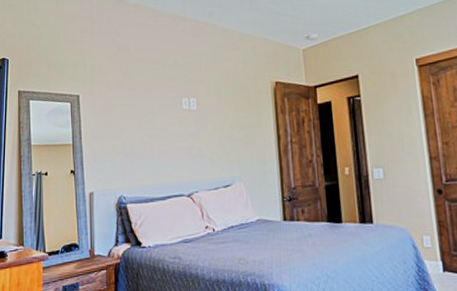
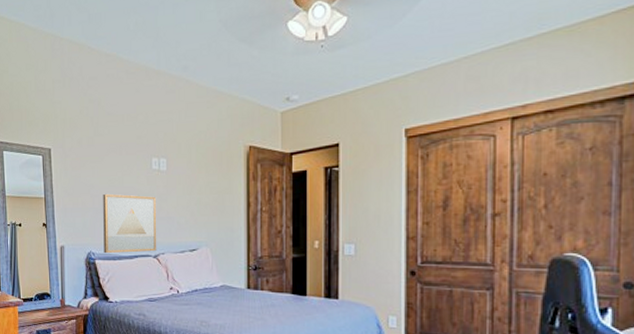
wall art: none [133,135,191,197] -> present [103,193,157,254]

